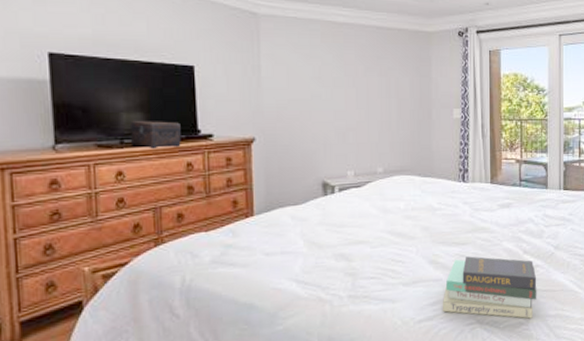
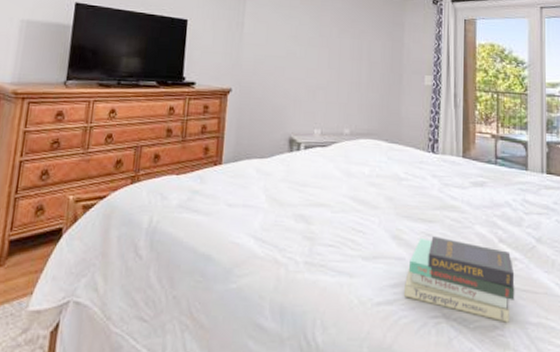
decorative box: present [131,120,181,150] -> none [126,64,169,92]

